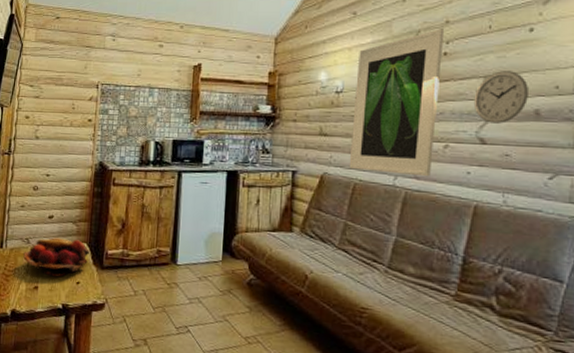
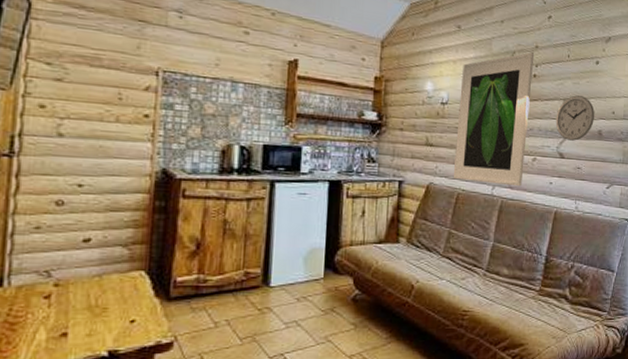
fruit basket: present [23,237,91,277] -> none [41,267,151,318]

